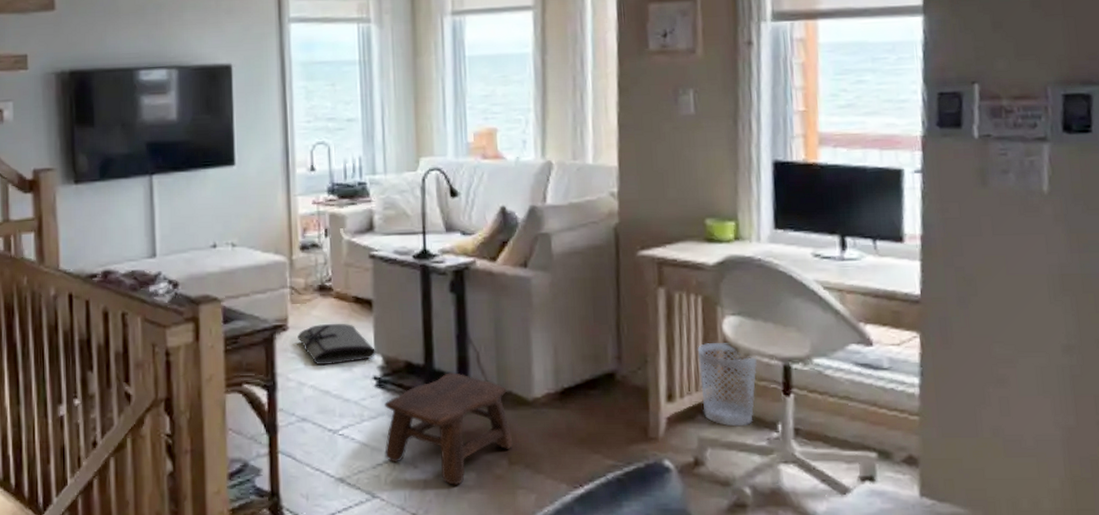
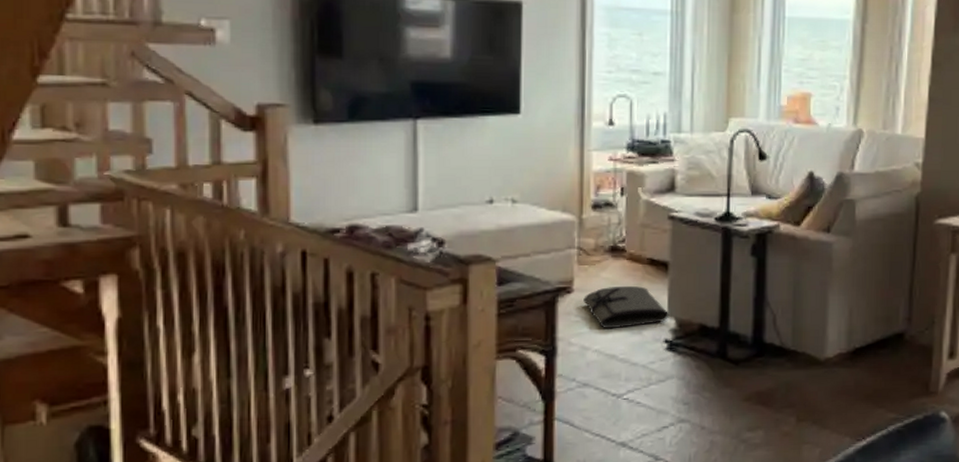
stool: present [384,373,513,485] -> none [671,335,803,444]

